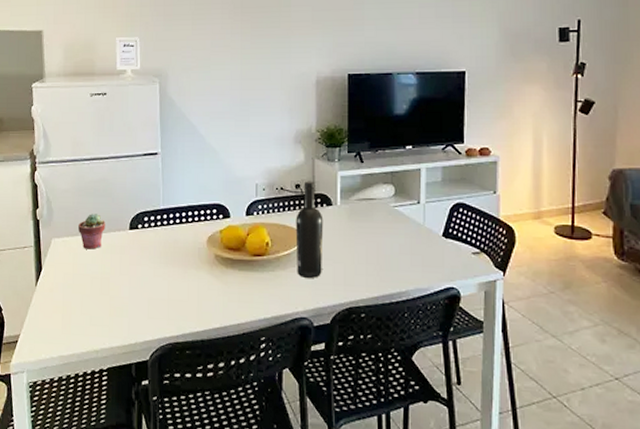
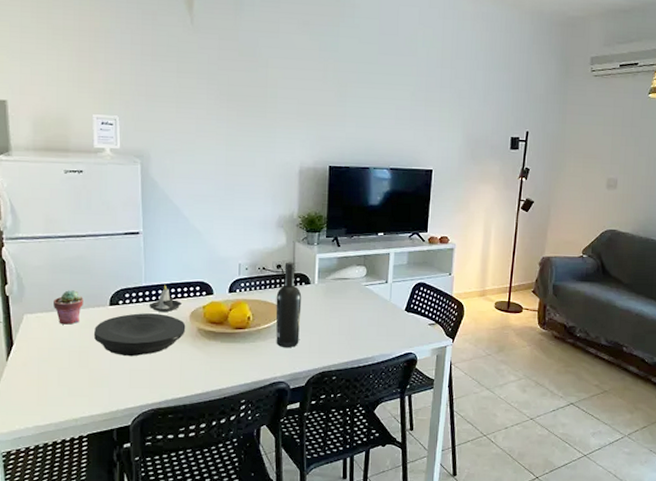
plate: none [114,238,203,285] -> present [93,313,186,357]
candle: none [167,207,200,237] -> present [150,284,183,313]

